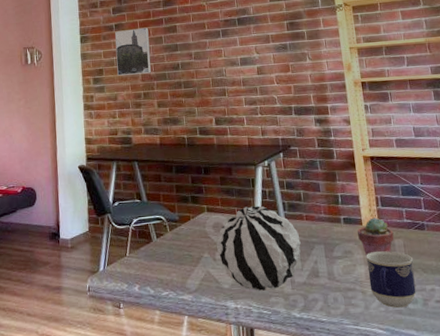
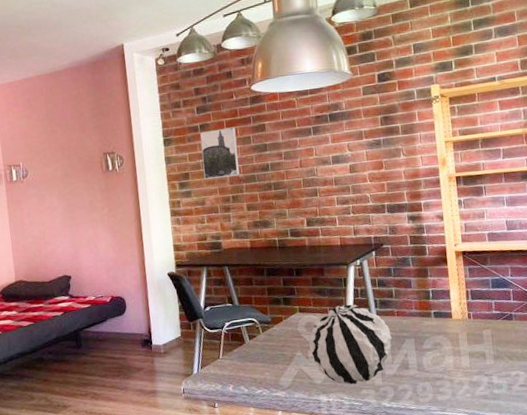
potted succulent: present [357,217,394,256] -> none [446,310,483,347]
cup: present [366,251,416,309] -> none [454,341,502,394]

